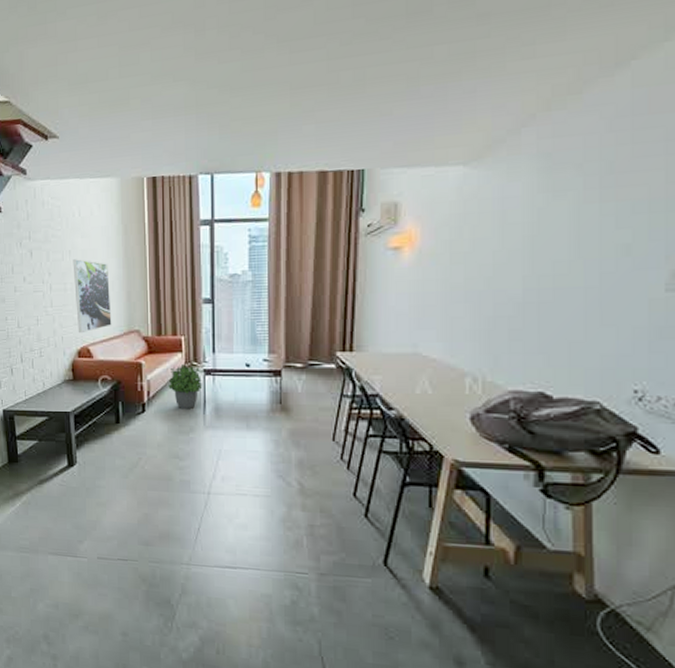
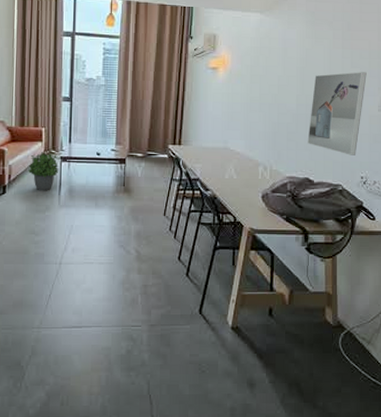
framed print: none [541,233,644,359] -> present [307,72,367,156]

